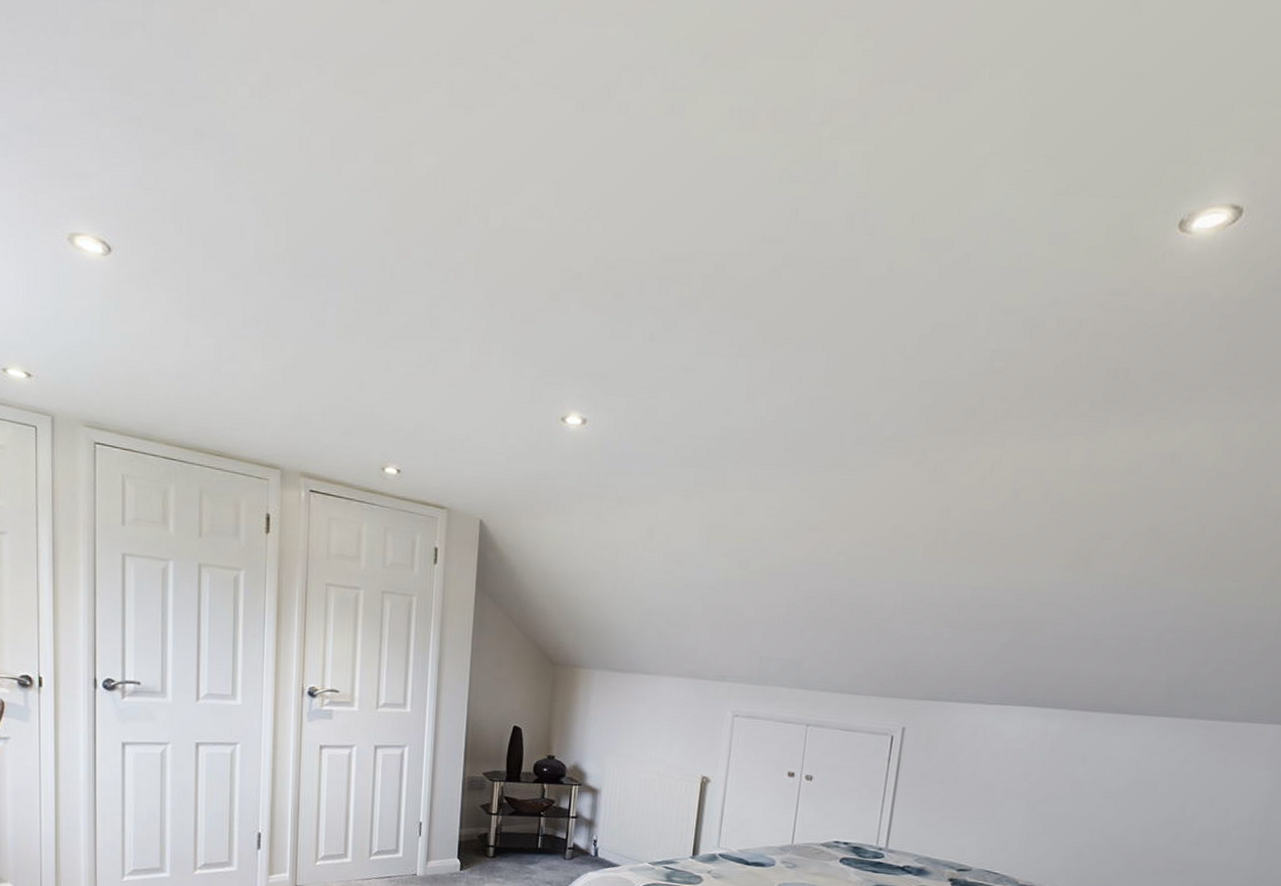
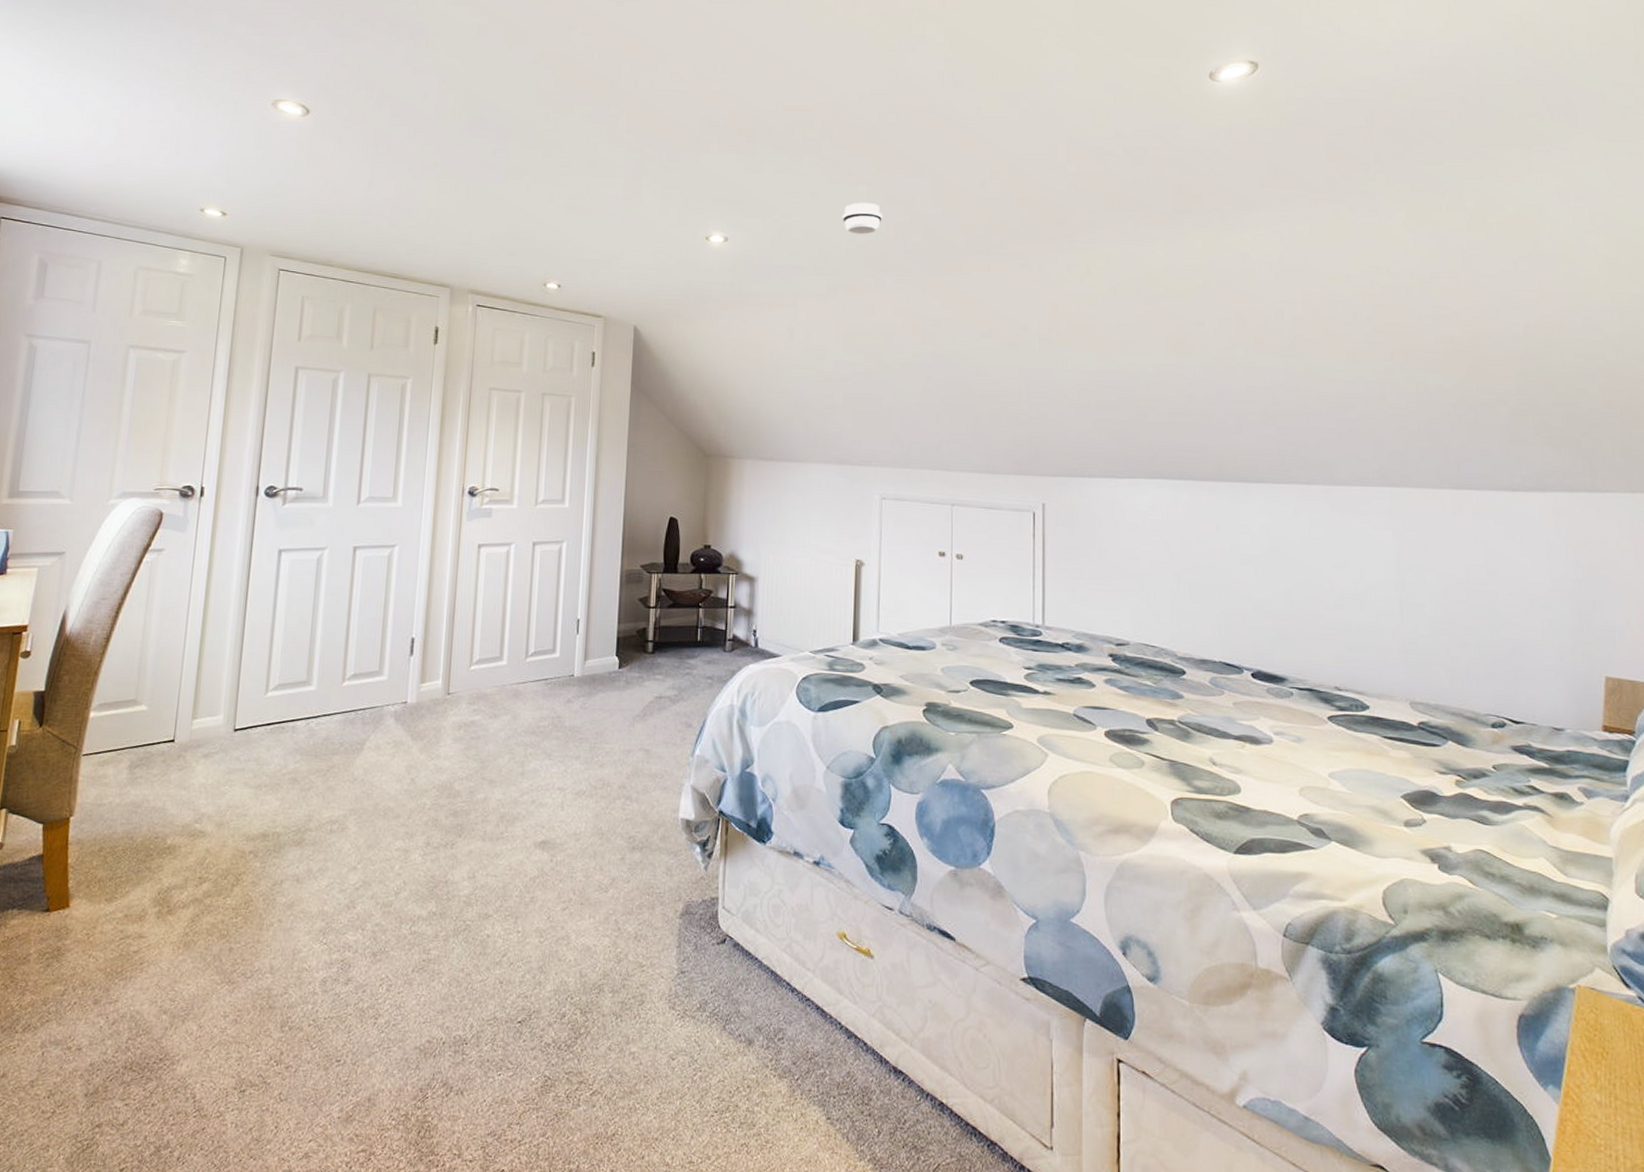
smoke detector: none [717,380,765,420] -> present [842,202,883,235]

